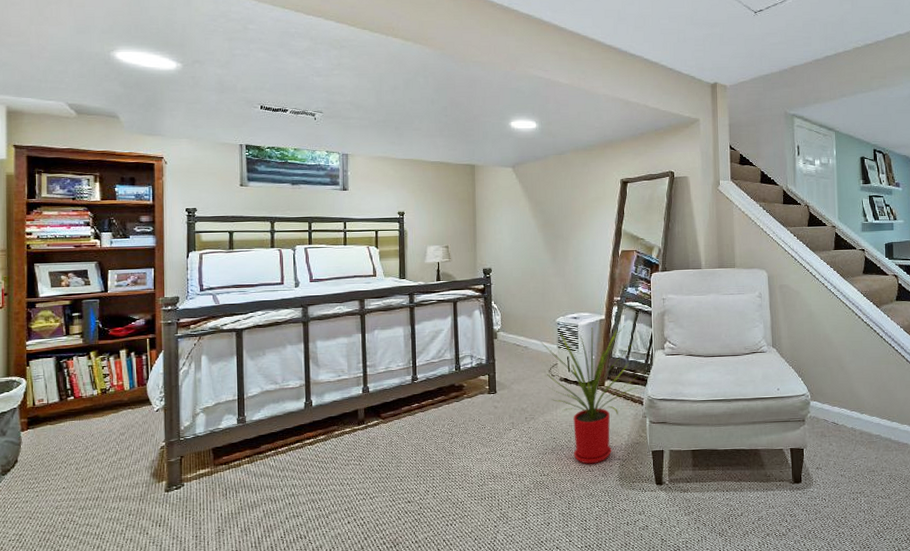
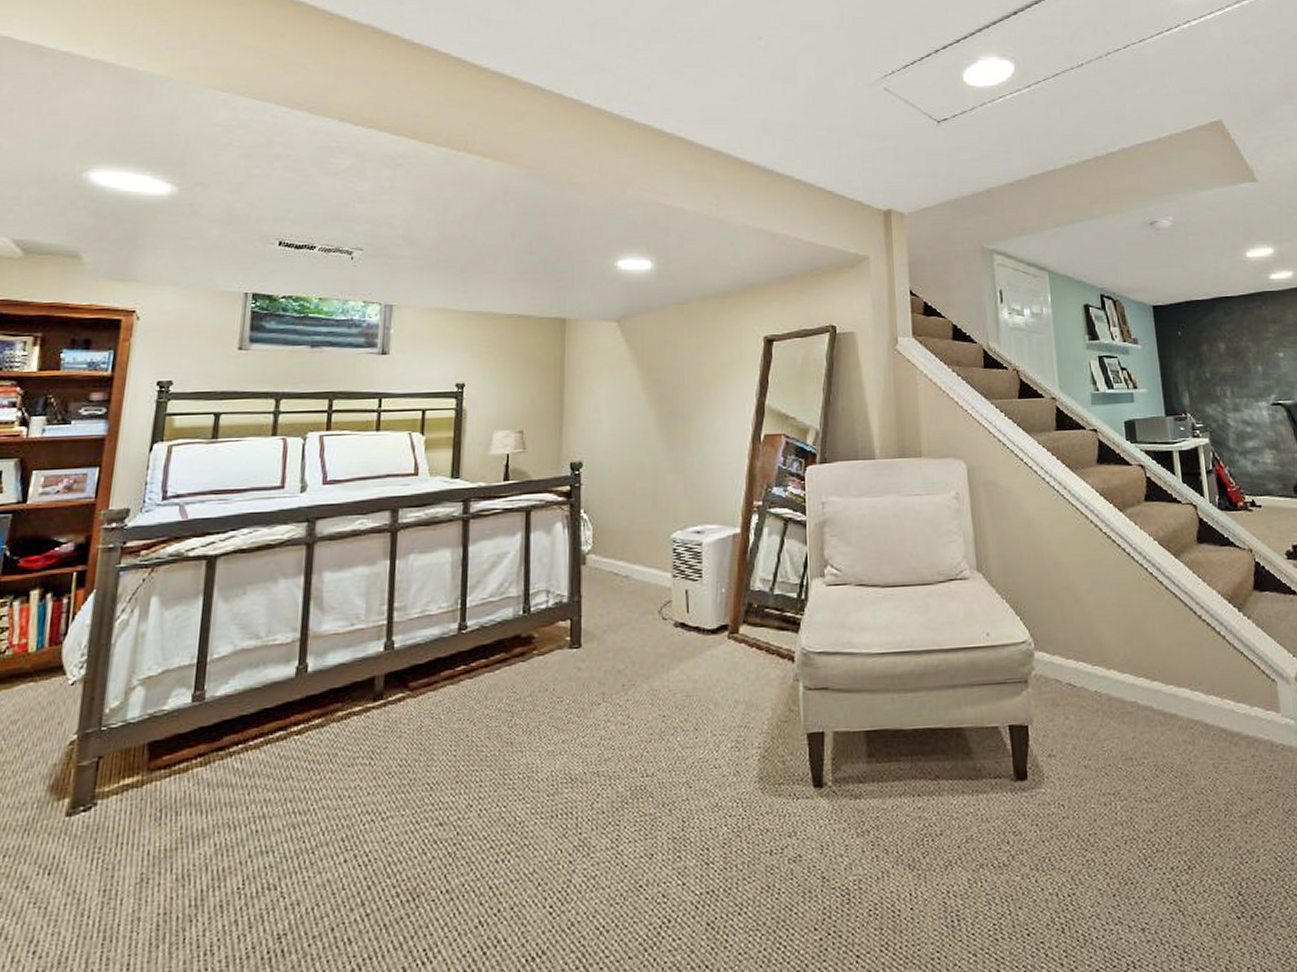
house plant: present [540,325,640,464] -> none [647,542,790,757]

